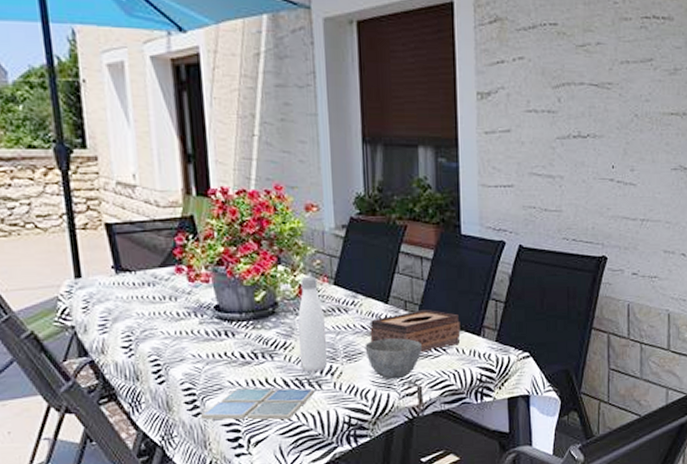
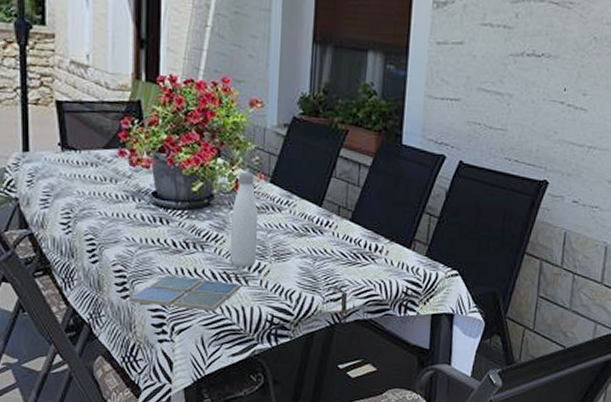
bowl: present [365,338,422,380] -> none [294,241,351,284]
tissue box: present [370,310,461,353] -> none [300,216,392,260]

